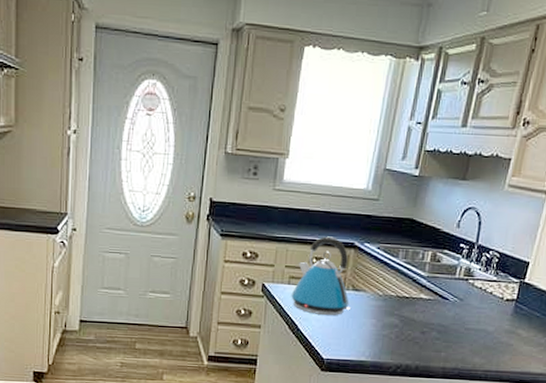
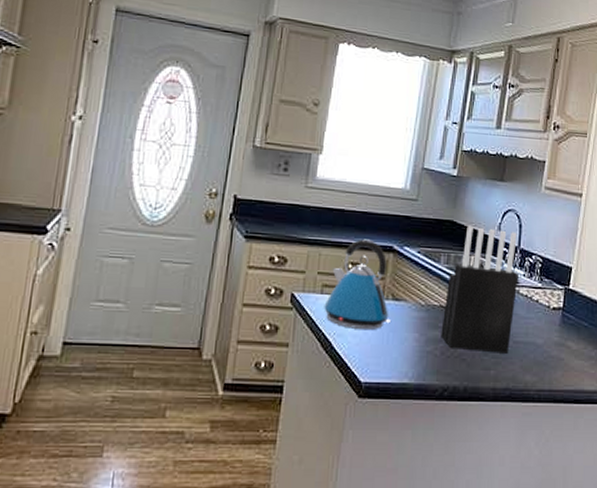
knife block: none [396,224,476,339] -> present [441,226,519,353]

